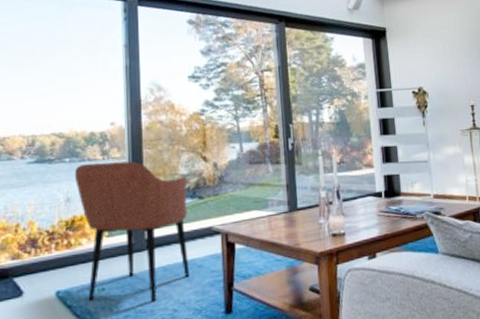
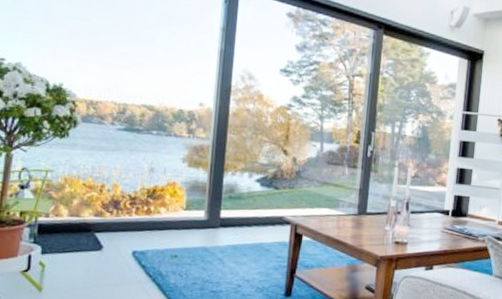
armchair: present [74,161,190,302] -> none [159,139,266,275]

